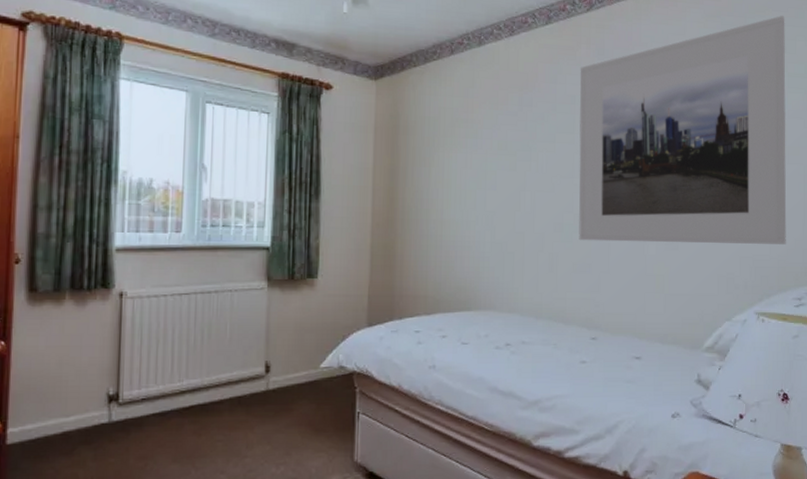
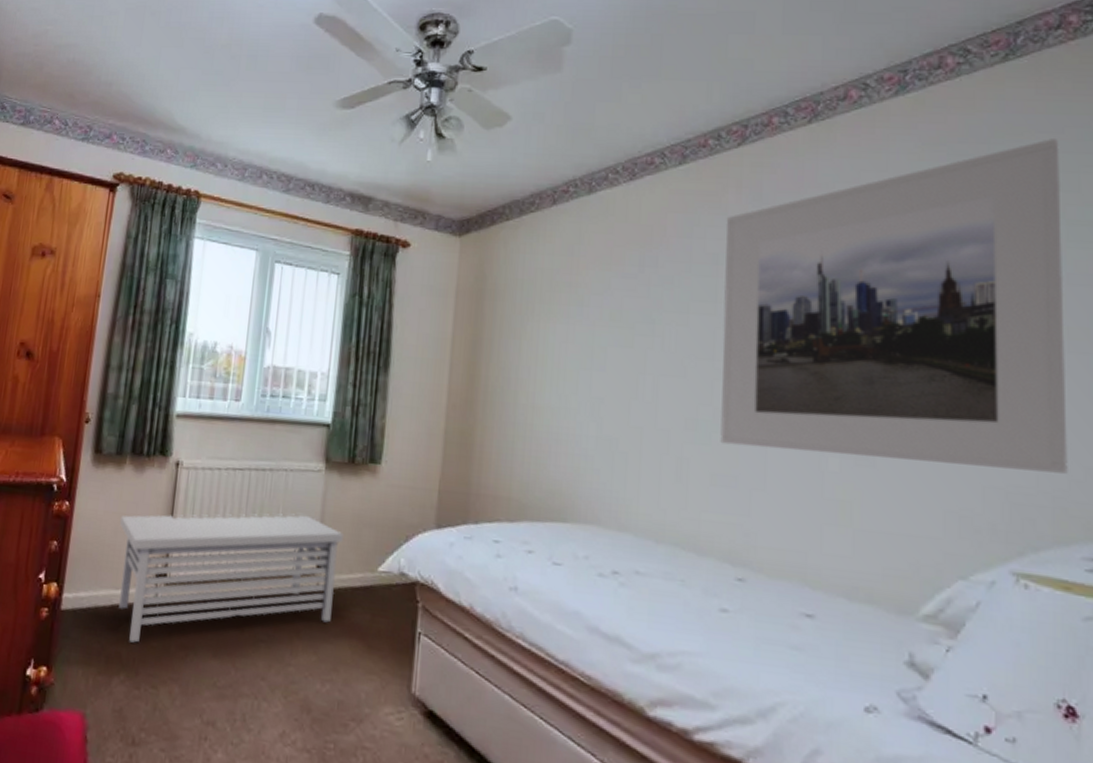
storage bench: none [65,327,288,463] -> present [119,513,343,643]

